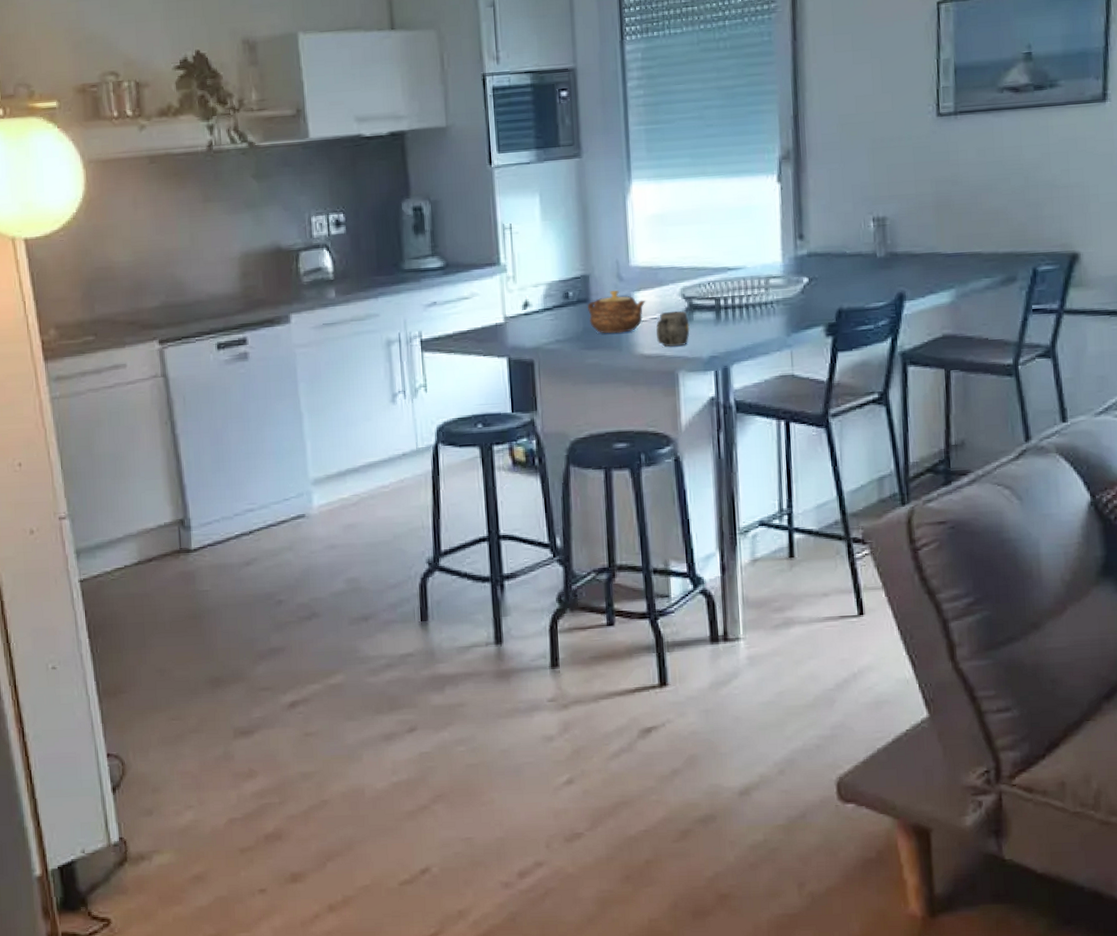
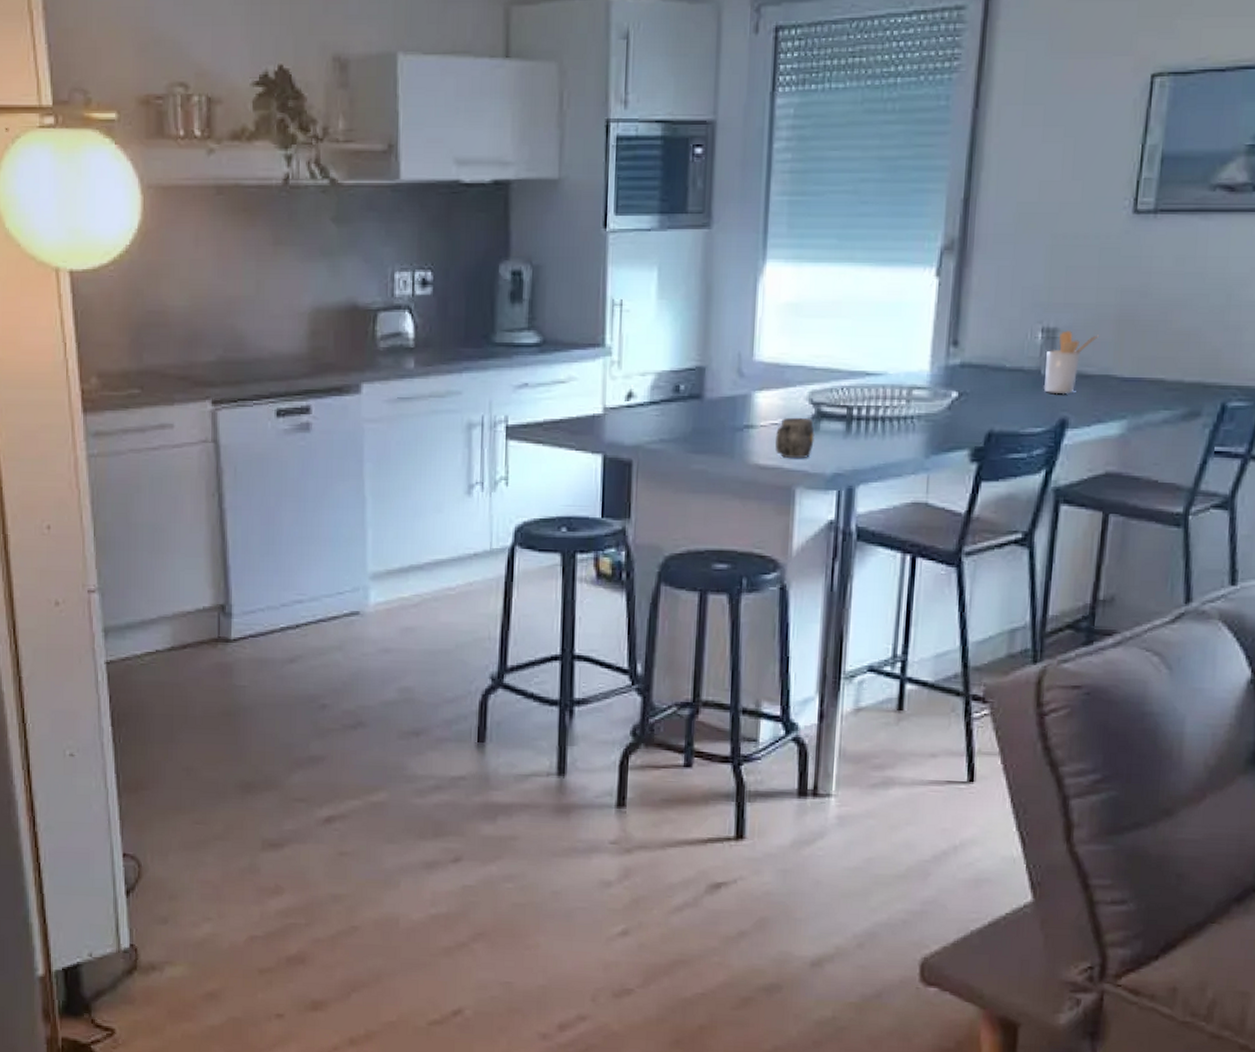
teapot: present [588,290,646,334] -> none [700,388,768,438]
utensil holder: none [879,218,922,273] -> present [1043,330,1099,395]

